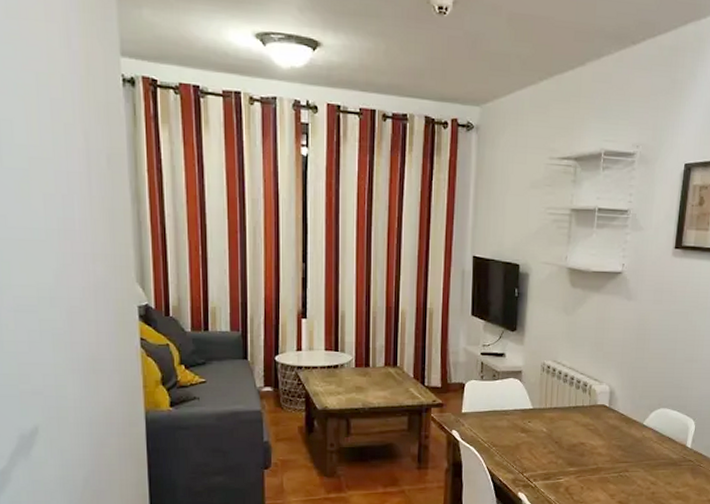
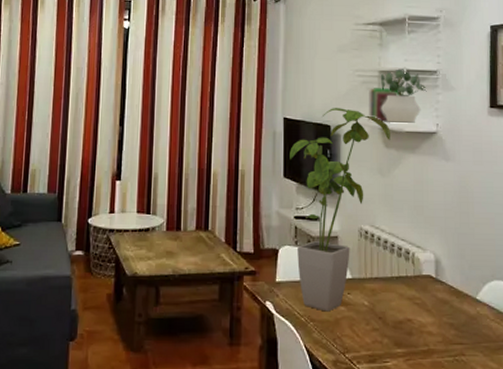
house plant: none [478,246,578,438] -> present [290,108,390,312]
books: none [556,226,589,262] -> present [368,88,399,122]
potted plant: none [570,208,615,263] -> present [380,70,426,123]

